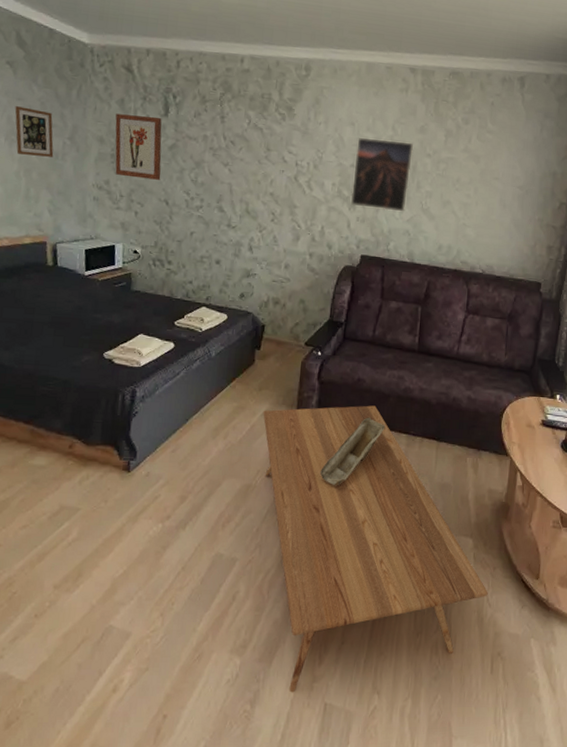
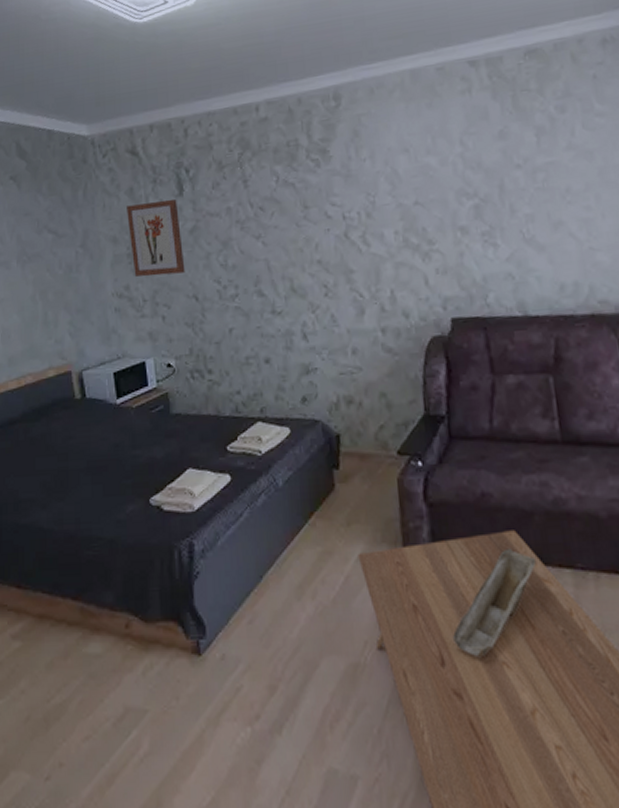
picture frame: present [14,106,54,157] -> none [23,221,68,276]
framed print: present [351,138,414,211] -> none [416,155,501,255]

